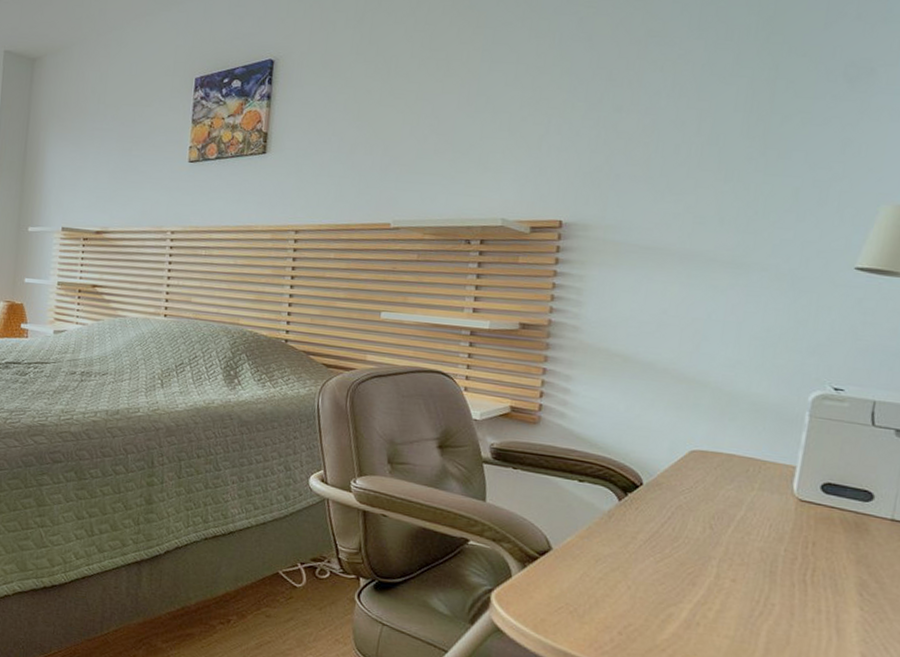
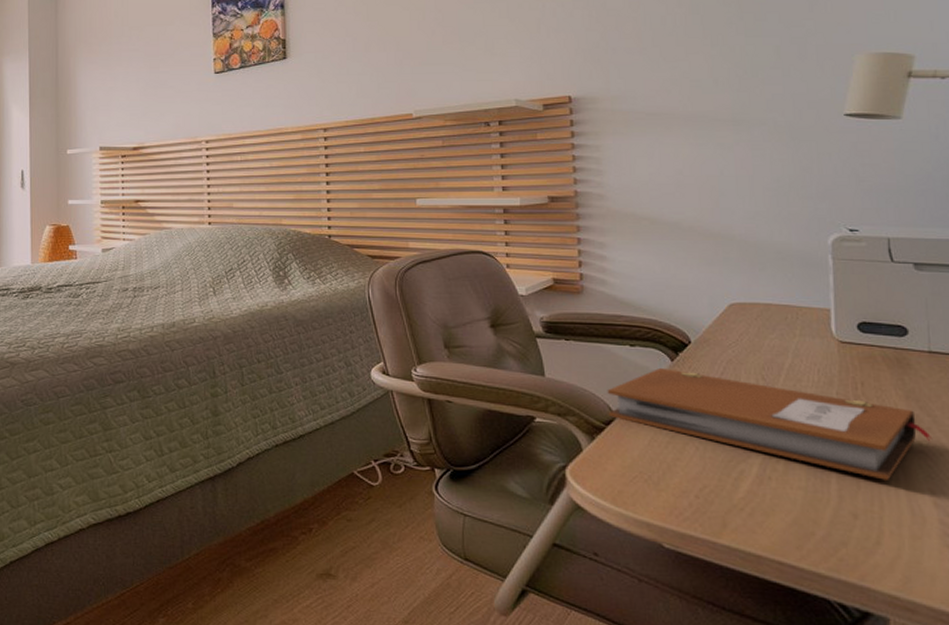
notebook: none [545,506,876,640] -> present [607,368,933,480]

